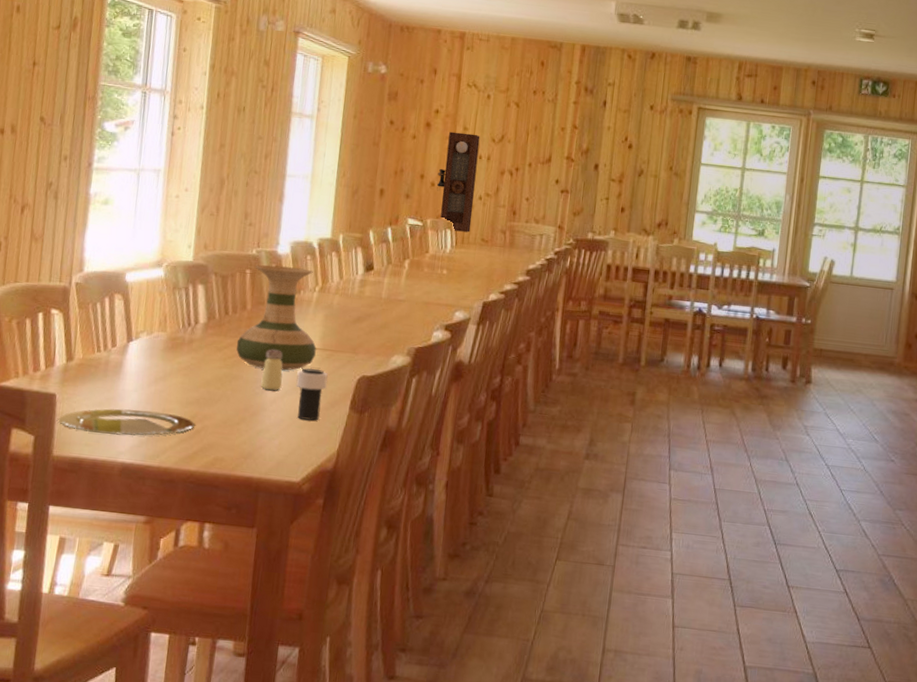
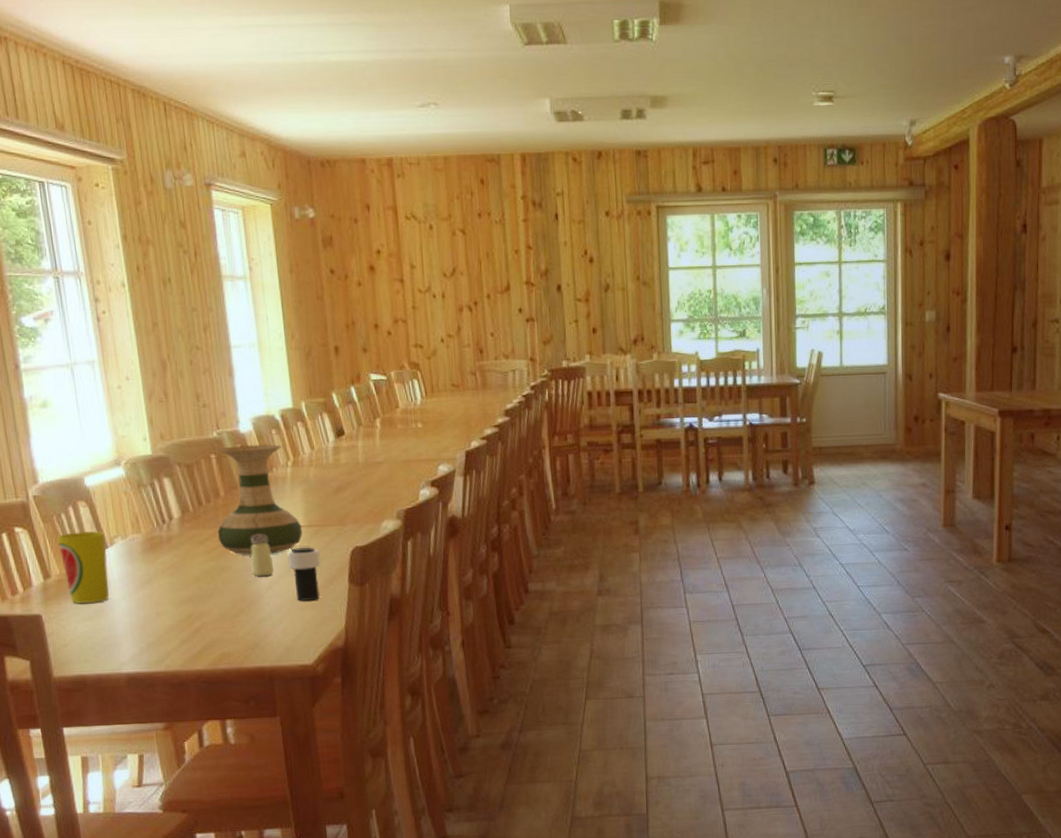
plate: present [58,409,194,436] -> none [50,616,193,648]
cup: none [87,321,133,391] -> present [56,531,109,603]
pendulum clock: present [436,131,480,233] -> none [392,271,438,380]

